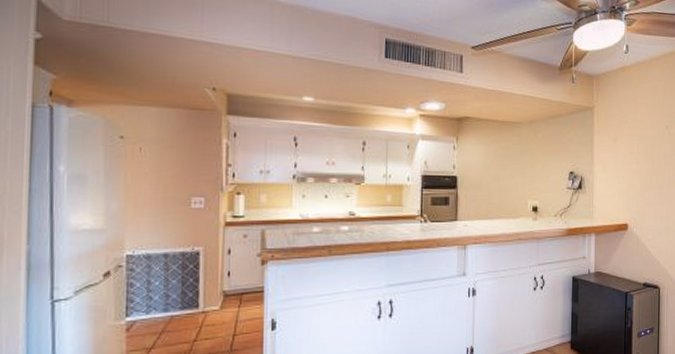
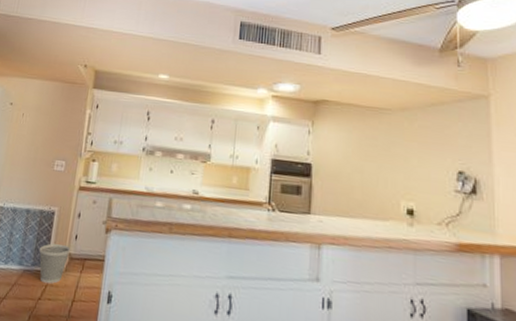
wastebasket: none [186,283,225,325] -> present [39,243,71,284]

